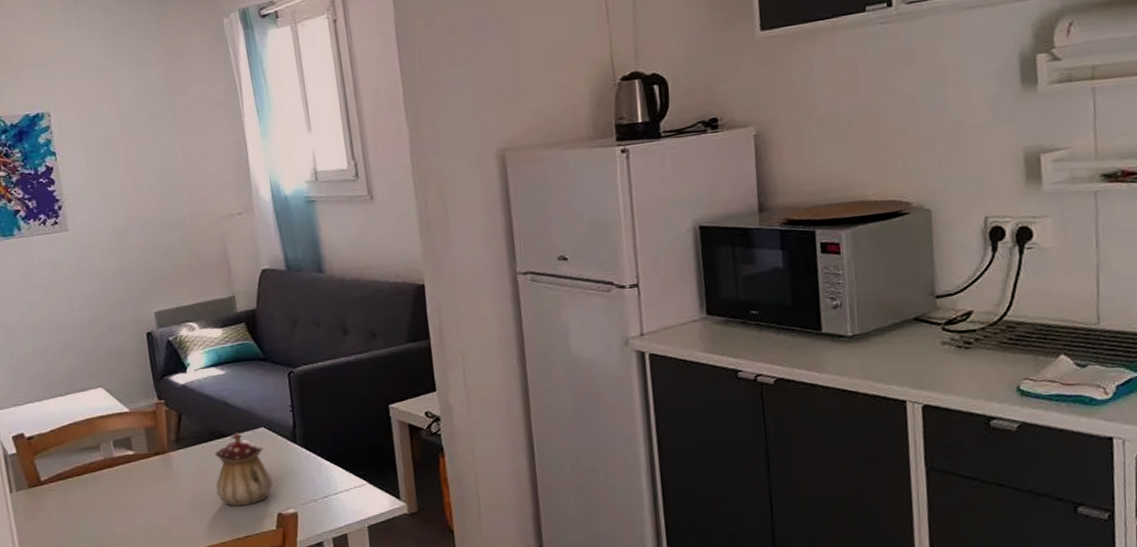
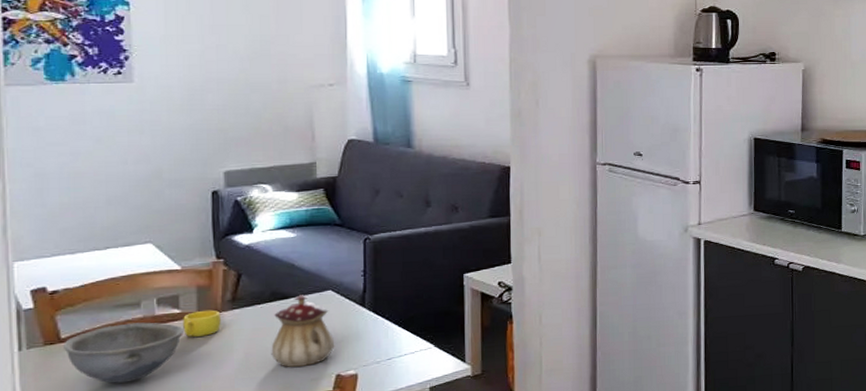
bowl: none [44,464,140,523] -> present [64,322,185,384]
cup: none [137,450,170,478] -> present [183,310,221,337]

